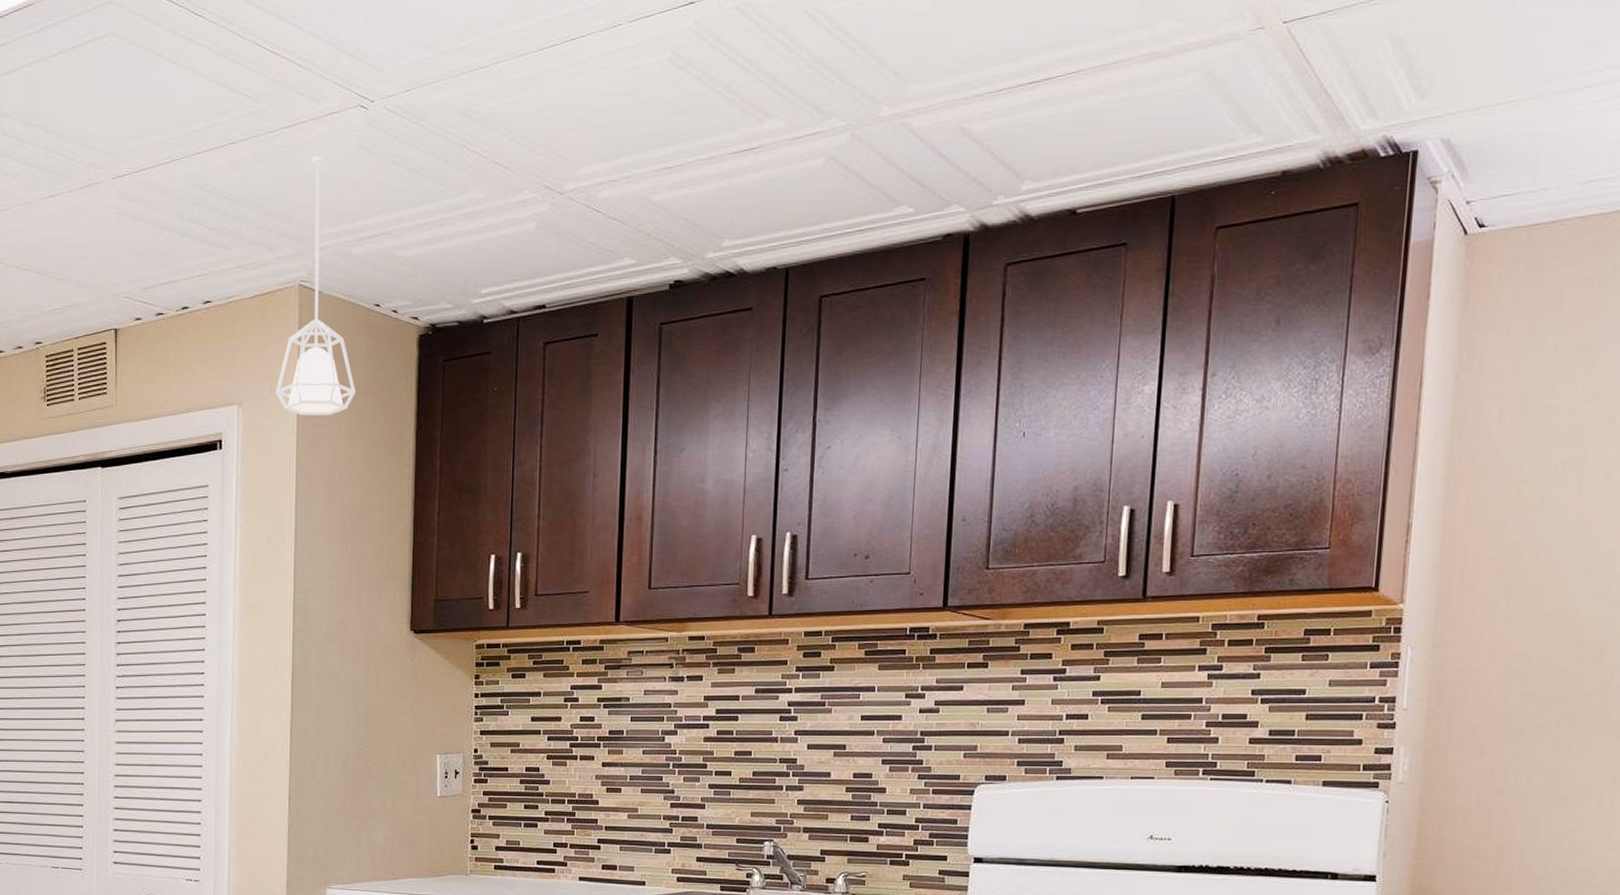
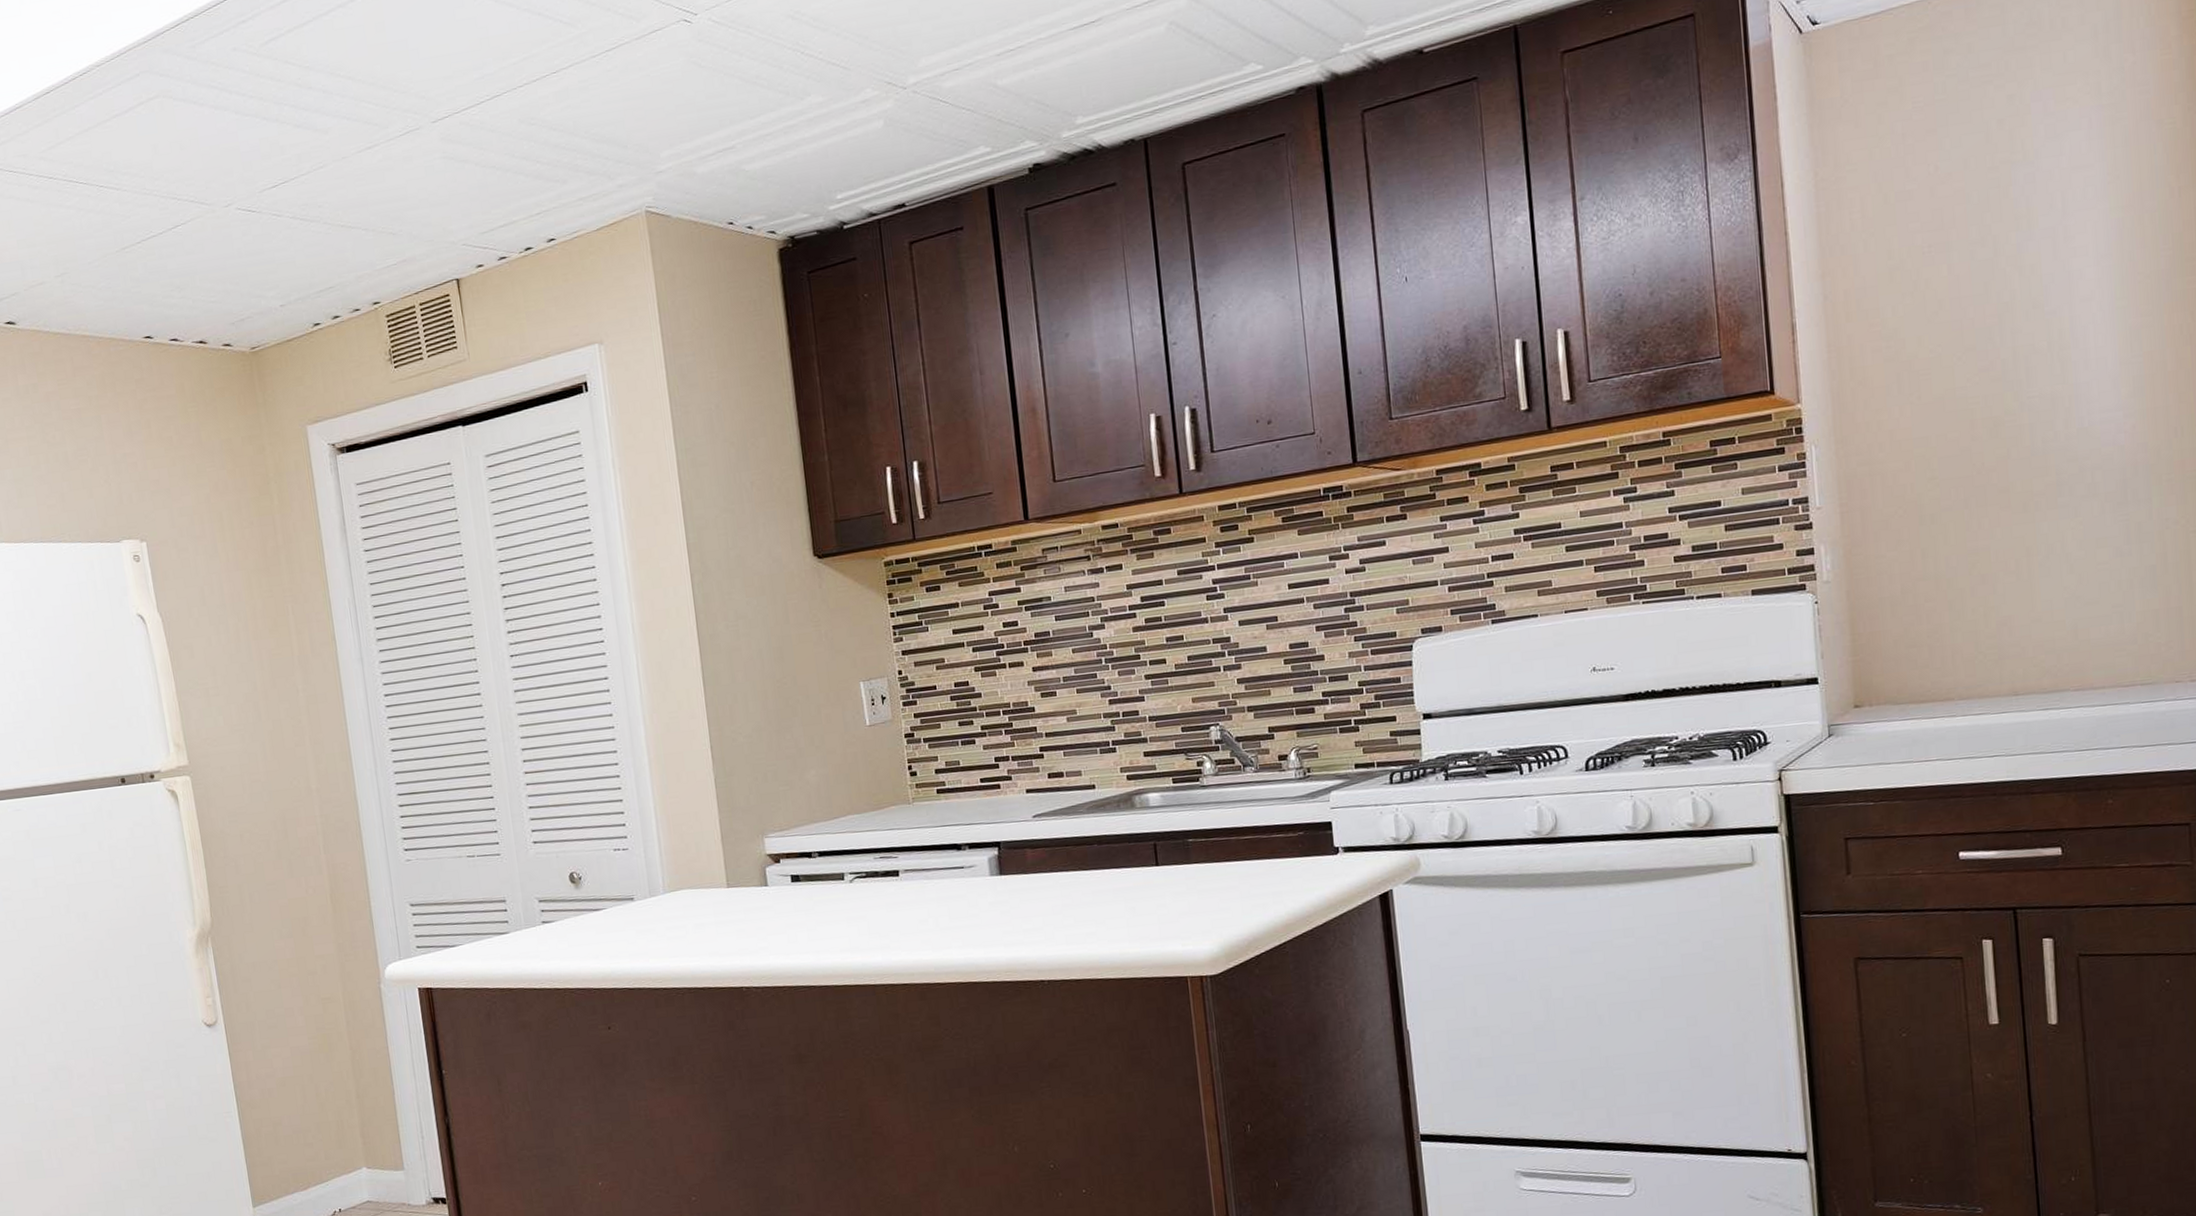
pendant lamp: present [275,155,356,416] -> none [636,75,722,347]

